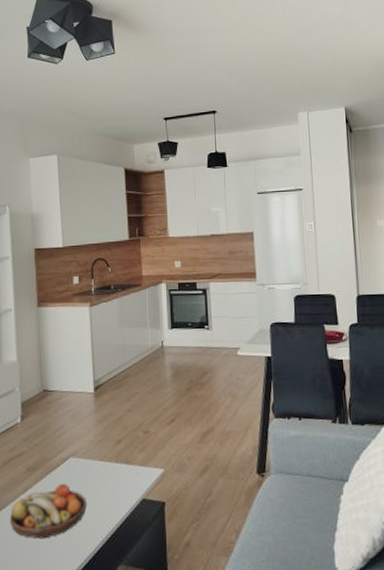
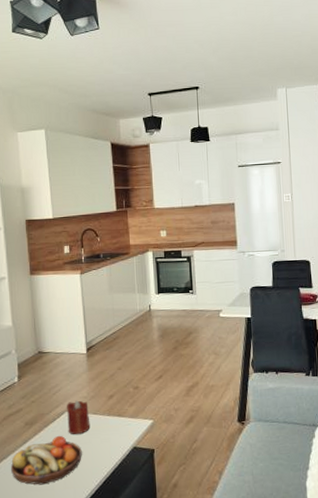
candle: none [71,444,96,484] -> present [66,400,91,435]

